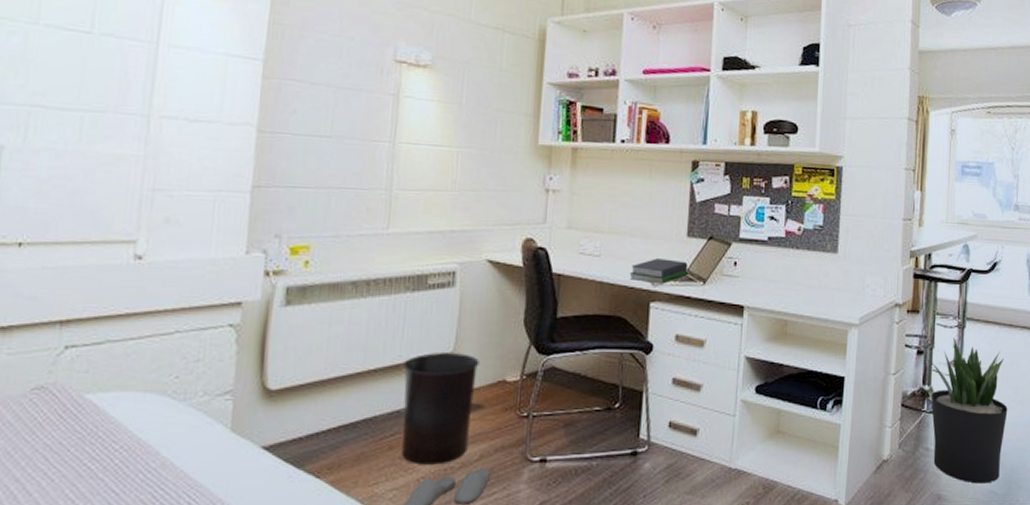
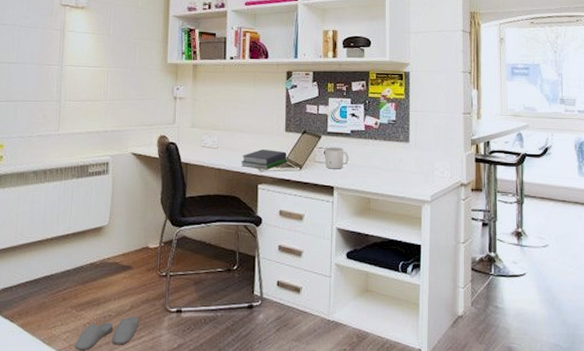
waste bin: present [402,353,480,465] -> none [72,225,128,313]
mug: none [734,256,764,285] -> present [324,147,349,169]
planter: present [931,337,1008,484] -> none [495,211,567,338]

